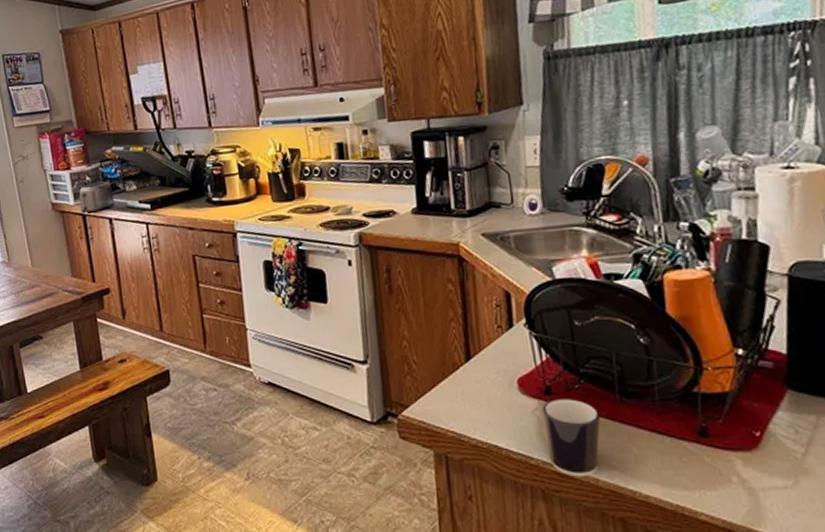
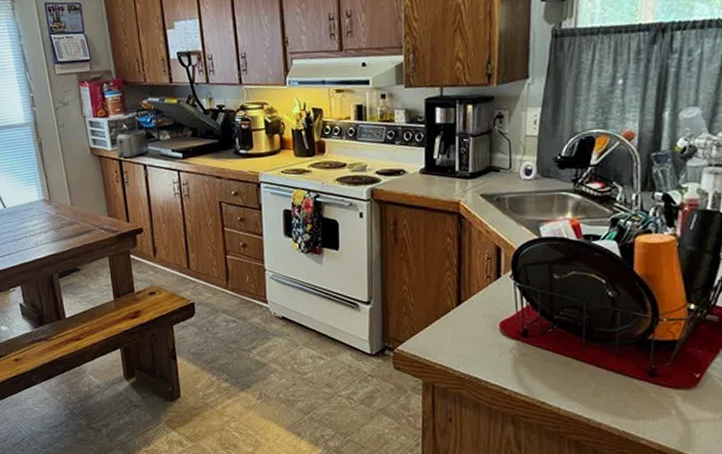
mug: present [542,397,601,477] -> none [518,339,568,406]

